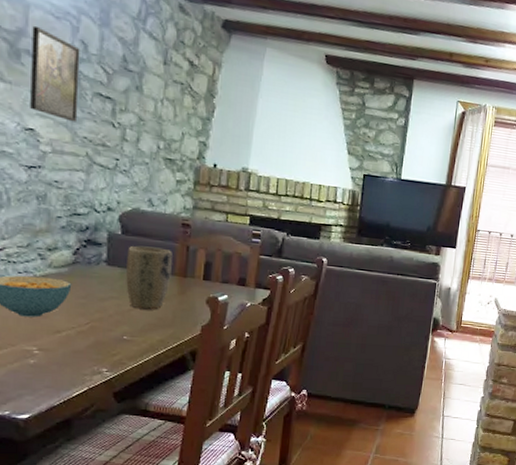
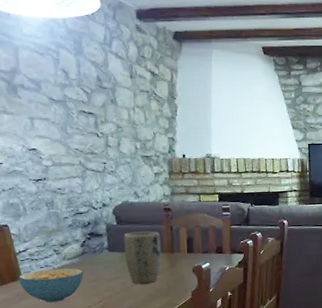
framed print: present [30,25,80,122] -> none [23,63,69,138]

